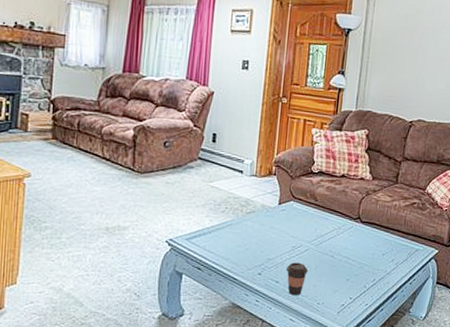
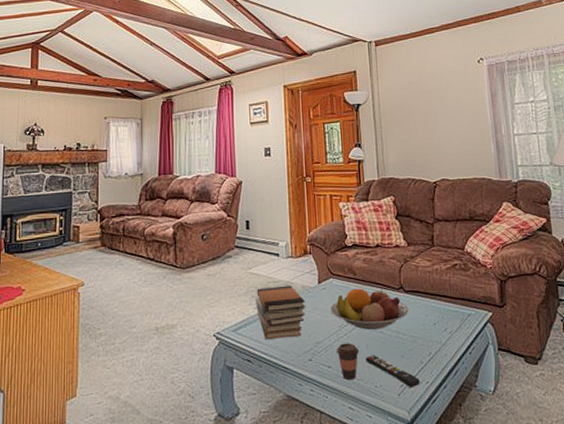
book stack: none [212,202,263,252] -> present [255,285,306,339]
fruit bowl: none [286,213,362,254] -> present [330,288,409,330]
remote control: none [313,276,361,308] -> present [365,355,421,388]

